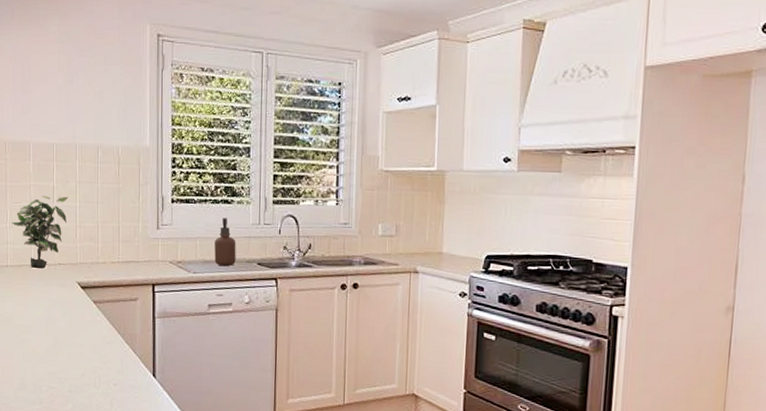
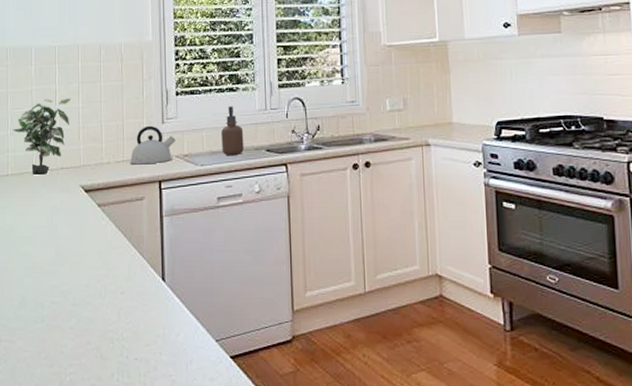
kettle: none [124,230,170,268] -> present [129,125,175,165]

